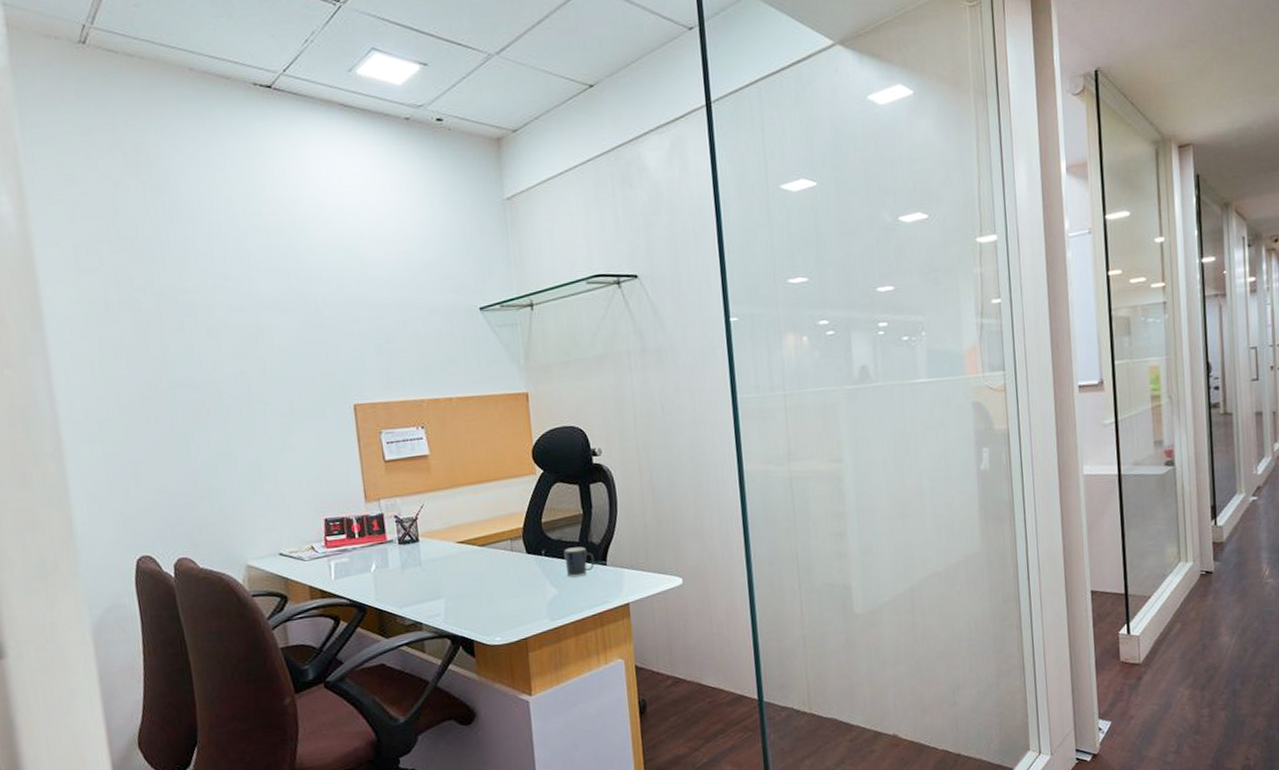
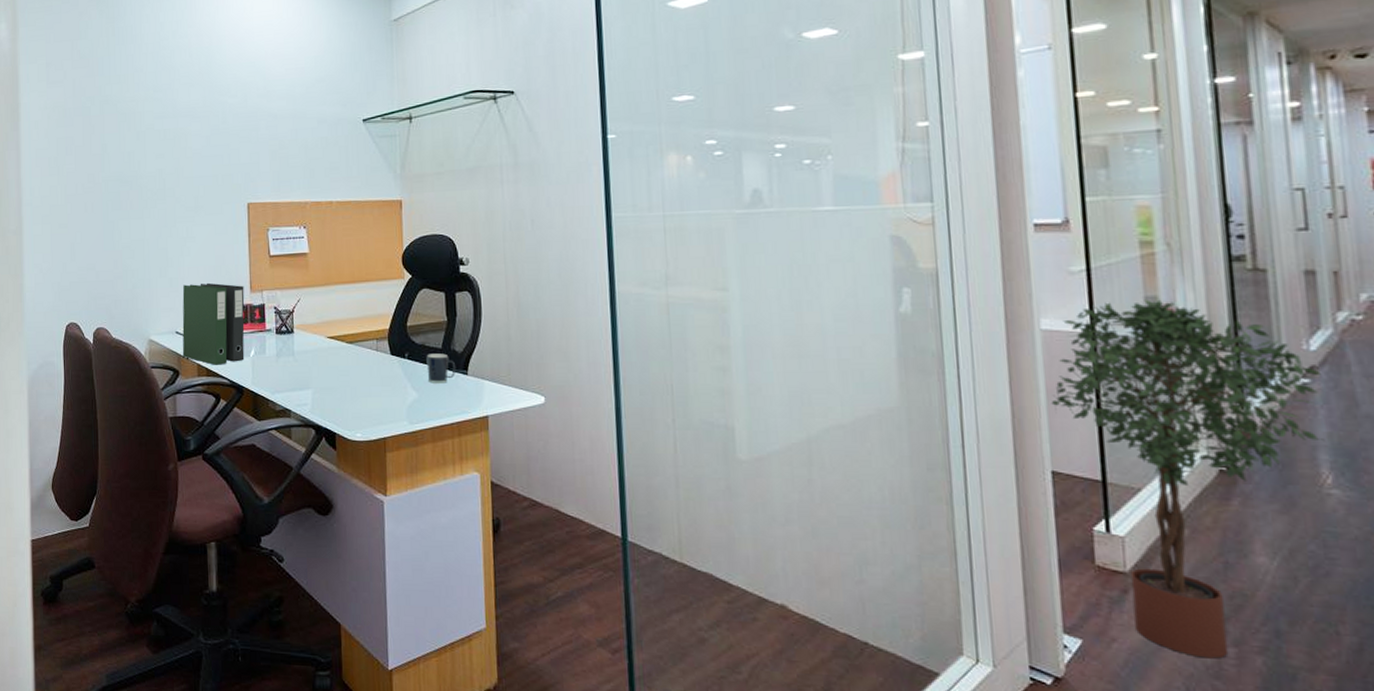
binder: none [283,495,365,585] -> present [182,282,245,365]
potted tree: none [1090,442,1265,720] -> present [1051,299,1325,659]

